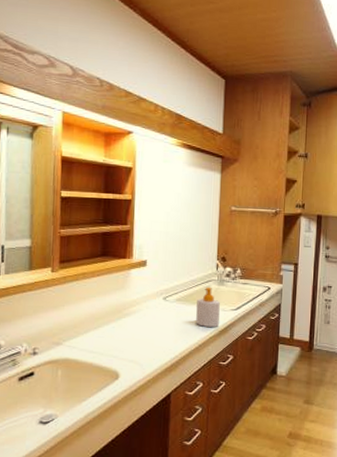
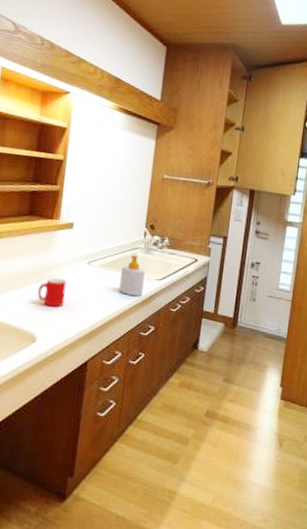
cup: none [117,315,144,343] -> present [37,277,67,307]

